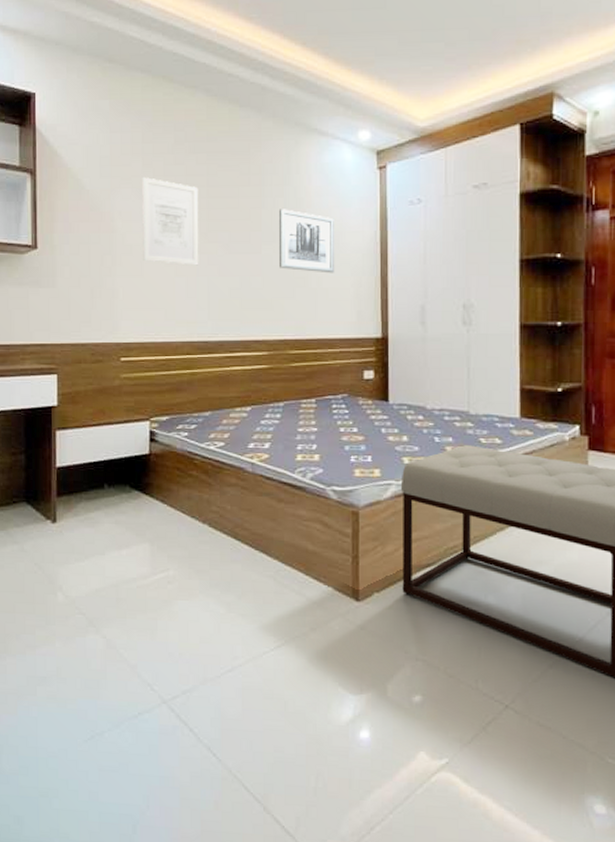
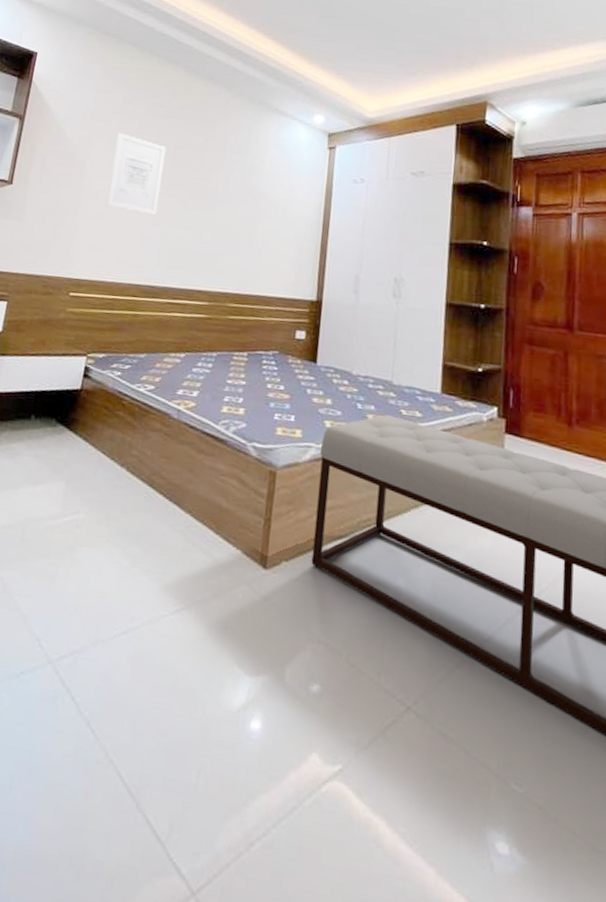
wall art: present [278,209,335,274] -> none [229,174,284,237]

